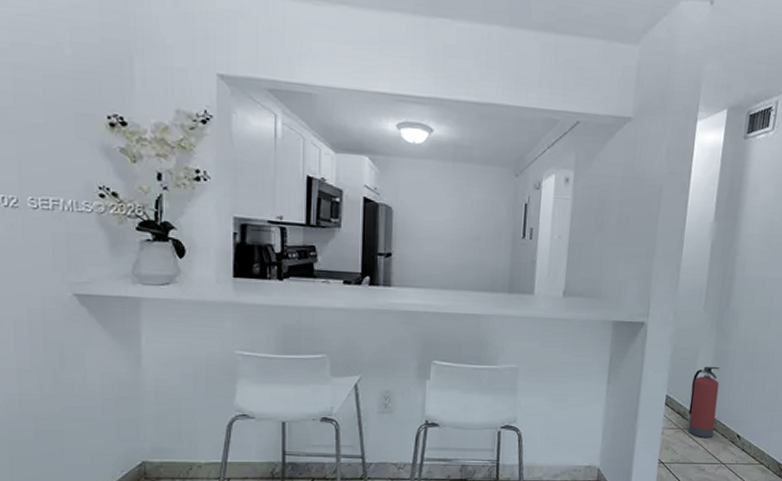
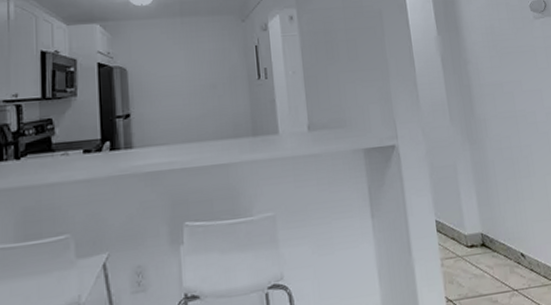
fire extinguisher: present [686,366,720,438] -> none [458,180,496,263]

